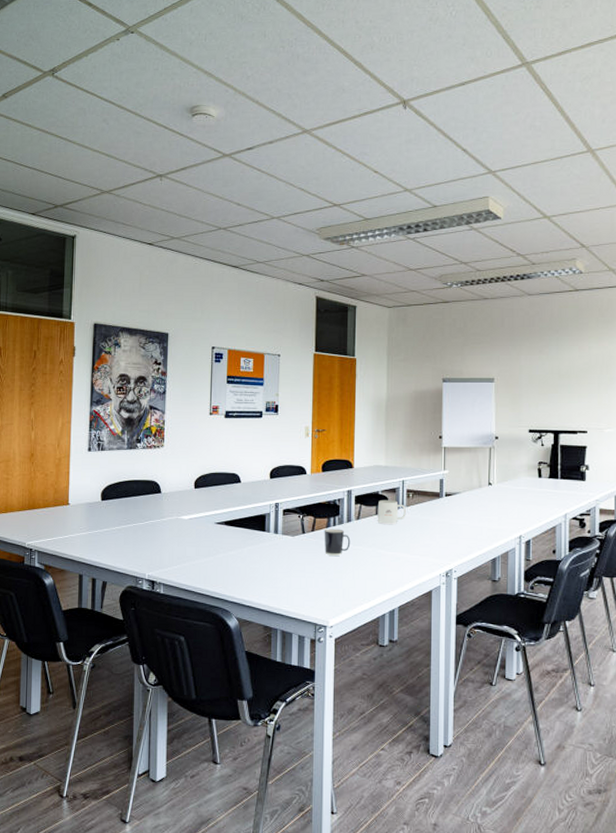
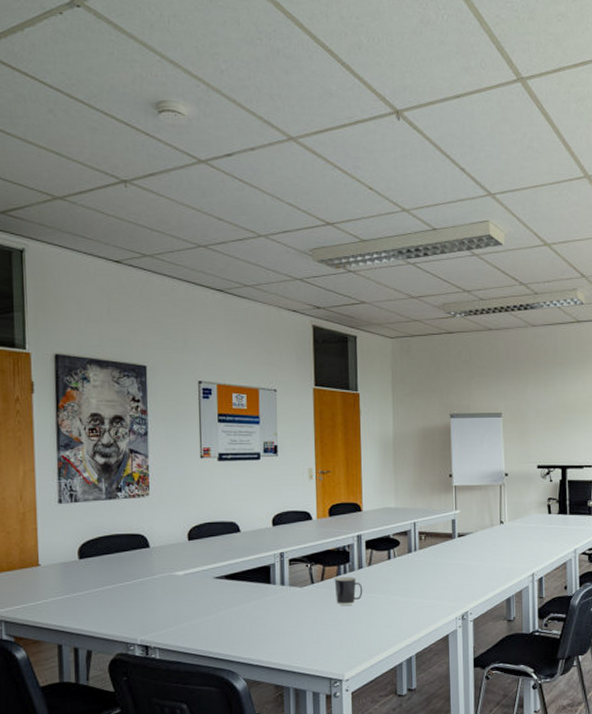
mug: present [377,500,407,525] -> none [389,544,420,570]

